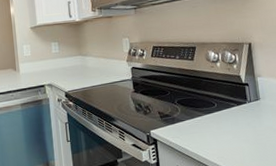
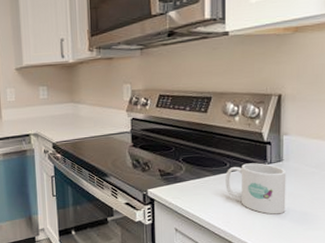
mug: none [215,102,269,148] -> present [225,163,287,215]

